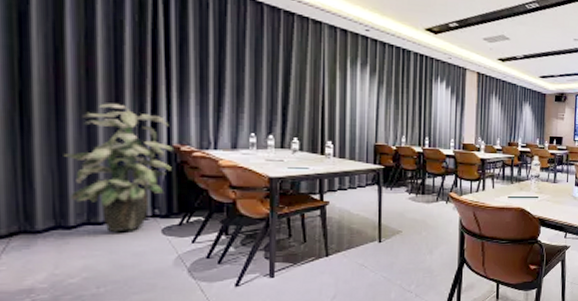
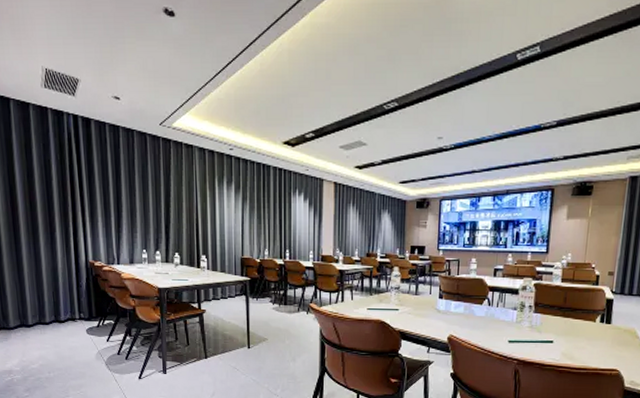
indoor plant: present [63,103,173,233] -> none [21,228,90,331]

